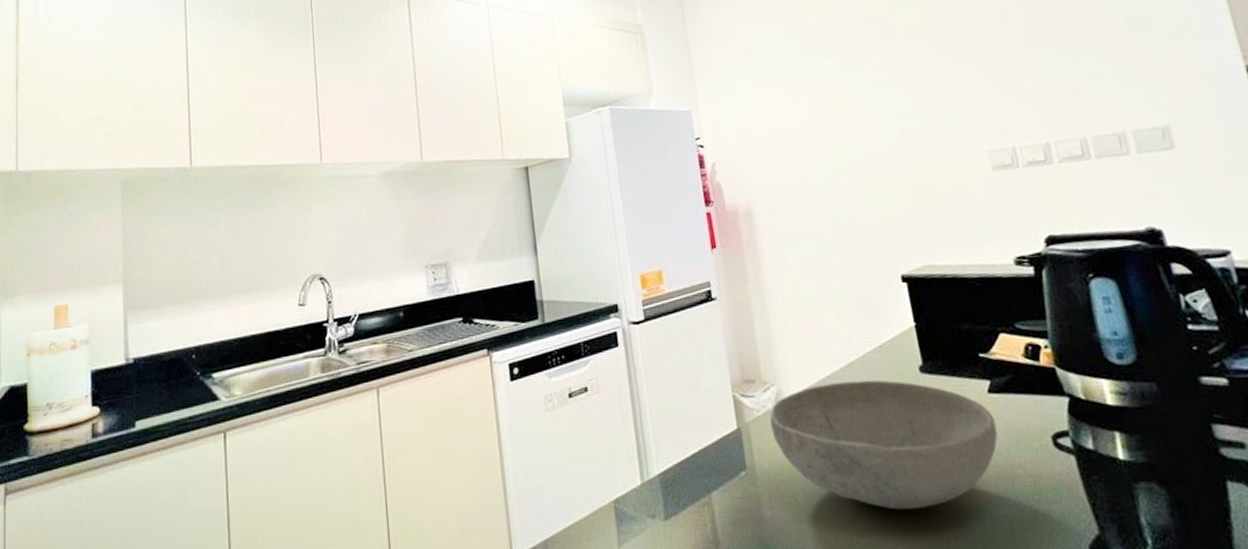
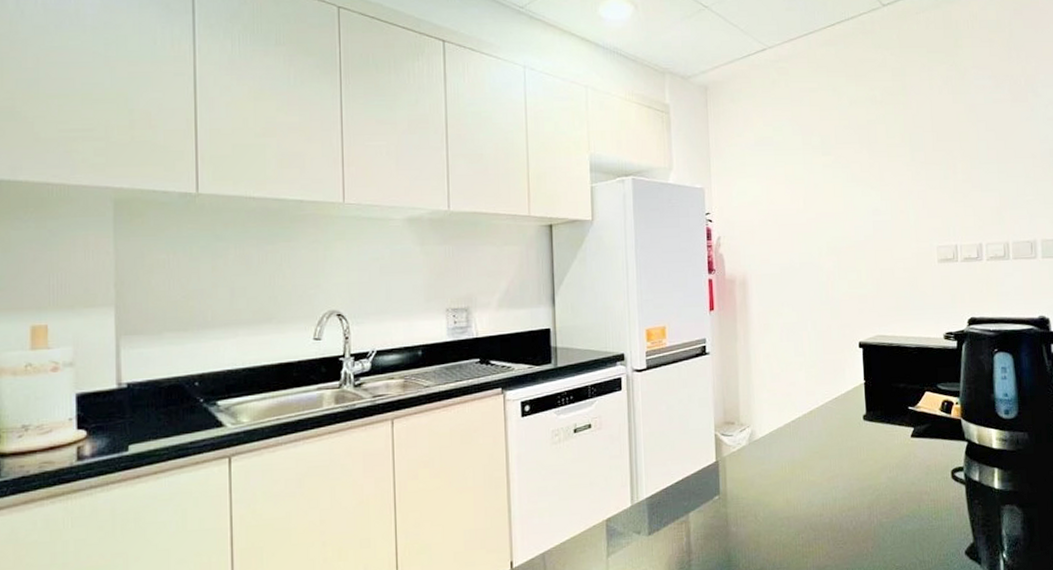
bowl: present [769,379,998,510] -> none [743,424,914,526]

